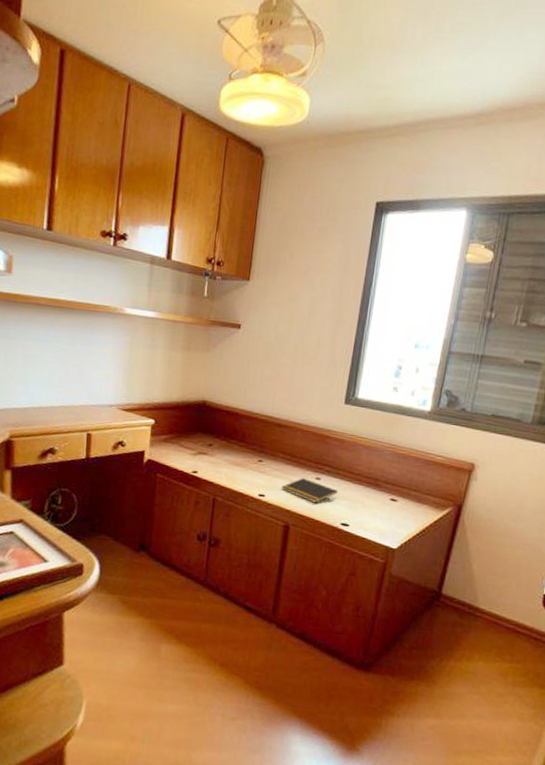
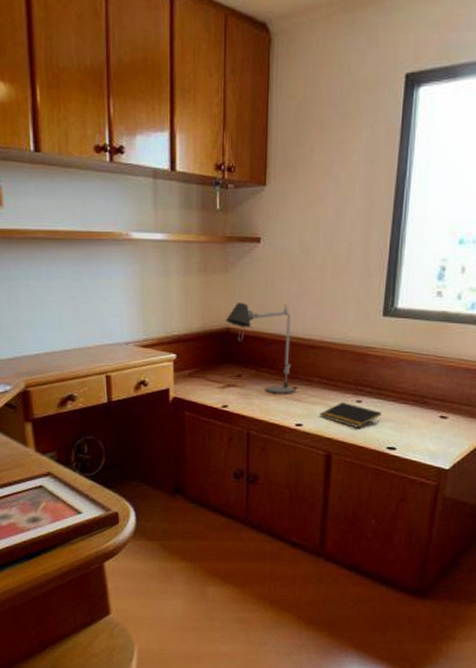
desk lamp: none [203,378,263,467] -> present [226,302,295,396]

